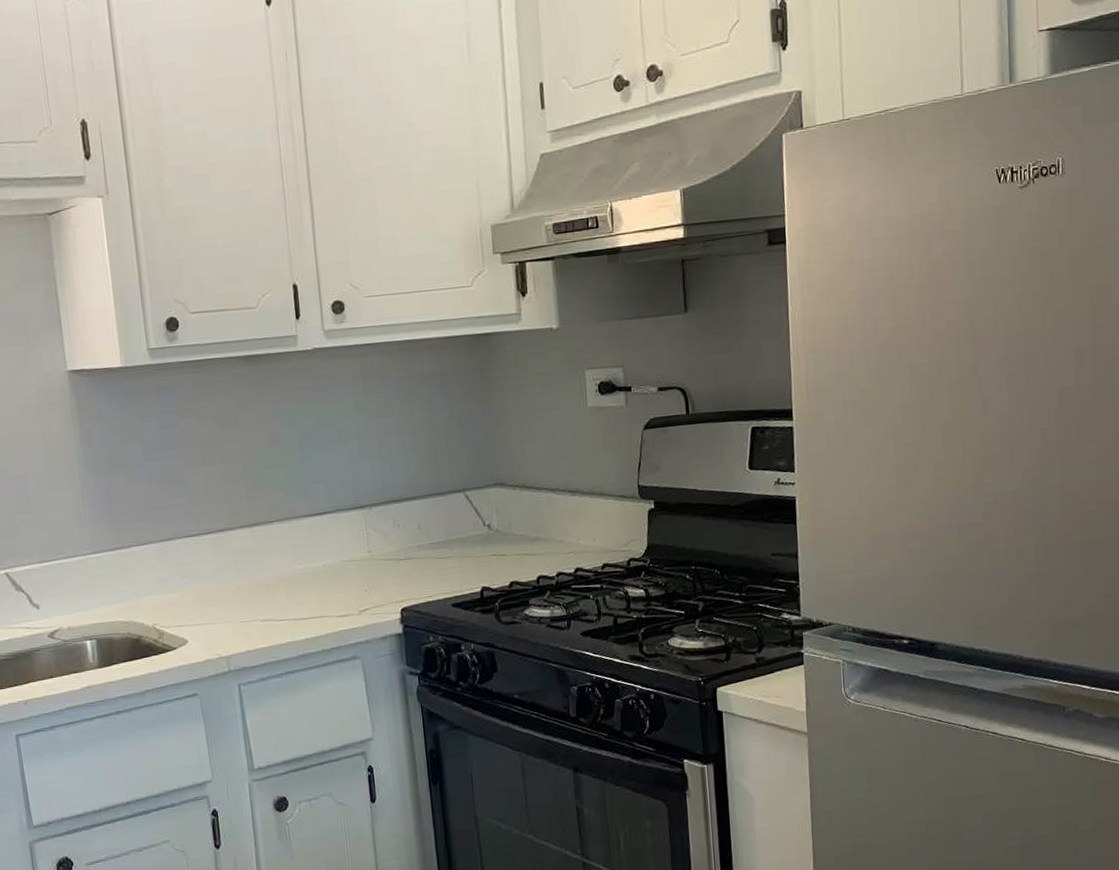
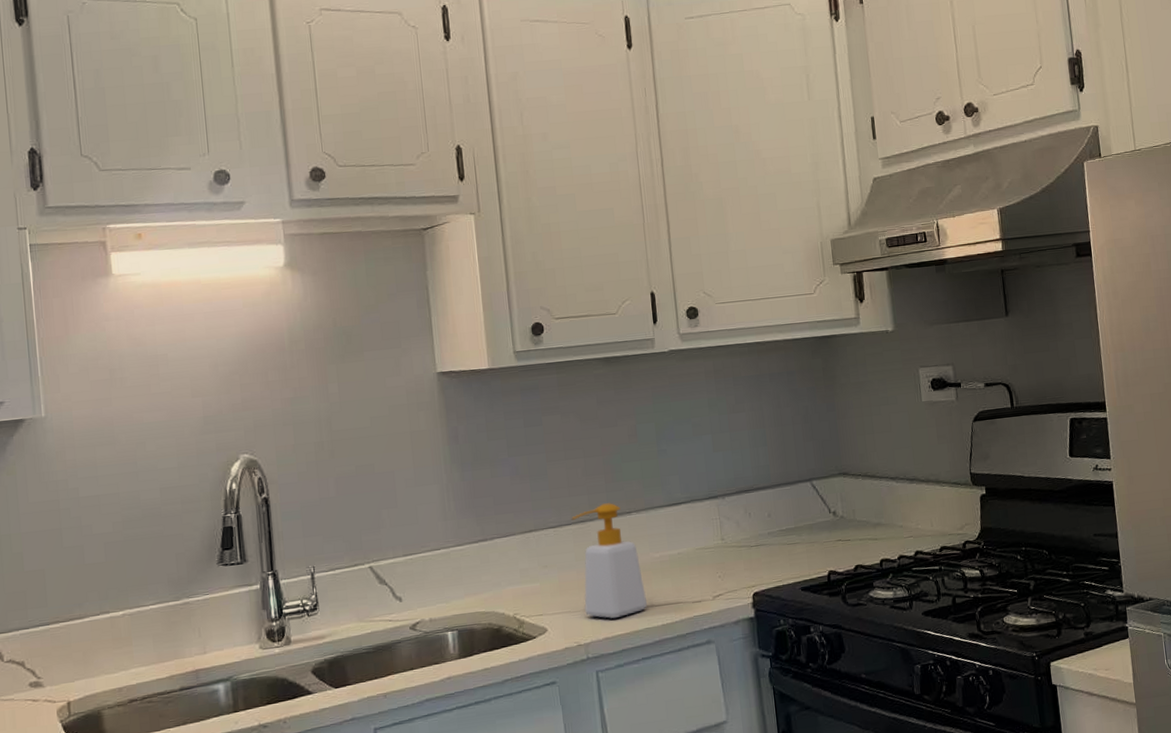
soap bottle: none [210,511,290,632] -> present [571,503,647,619]

